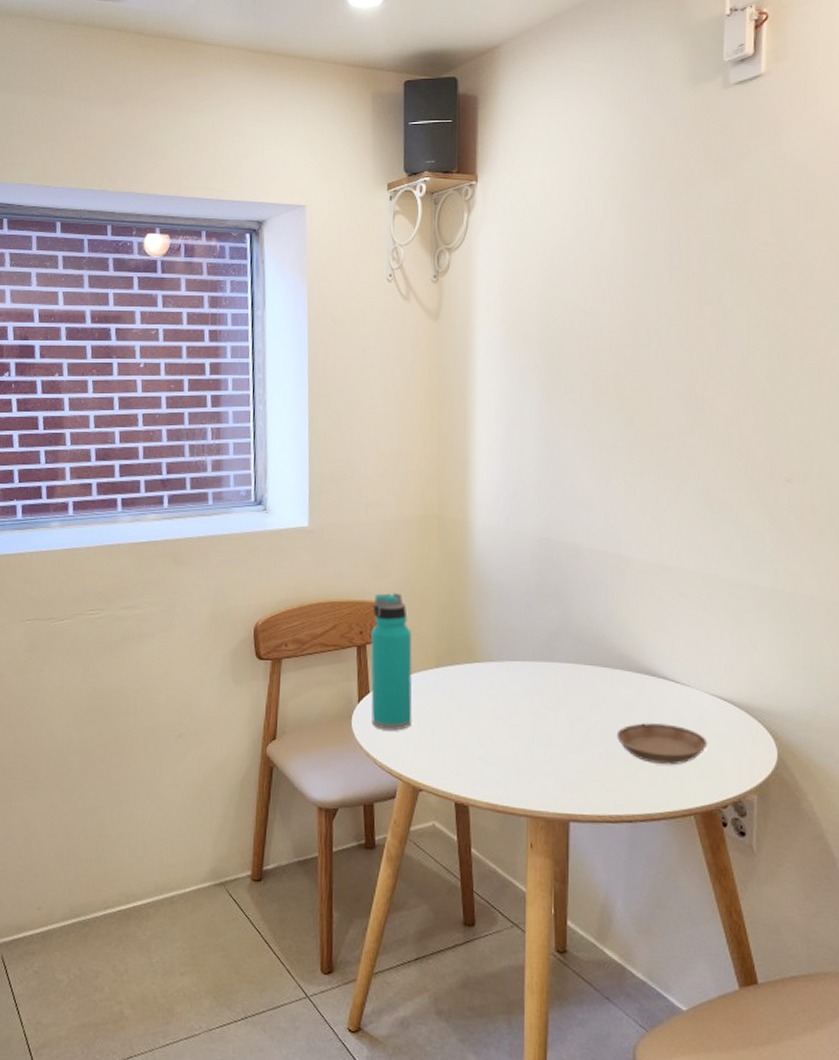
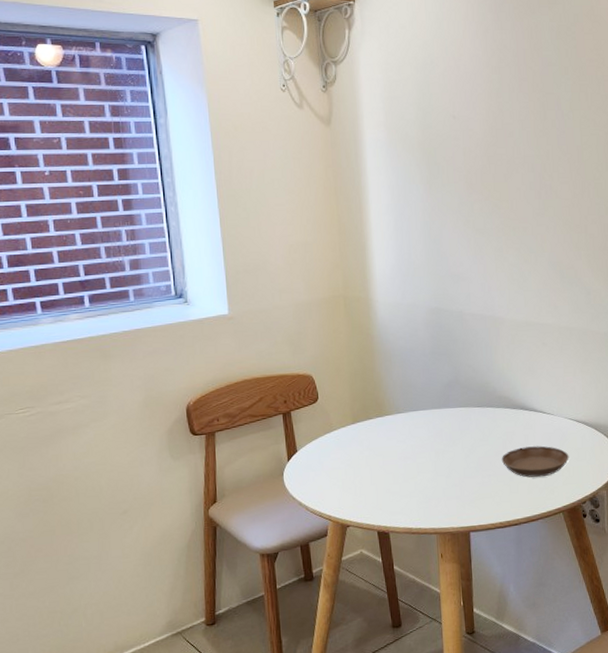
water bottle: present [370,592,412,731] -> none [294,364,336,481]

